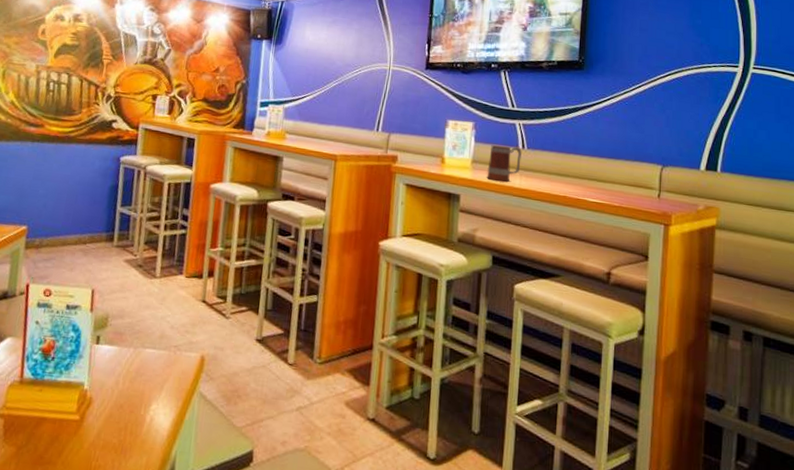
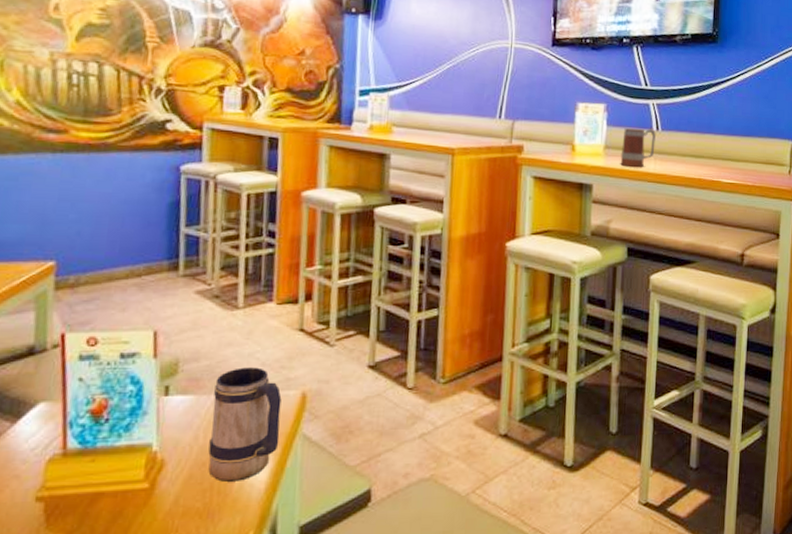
beer mug: none [124,328,185,426] -> present [208,367,282,482]

